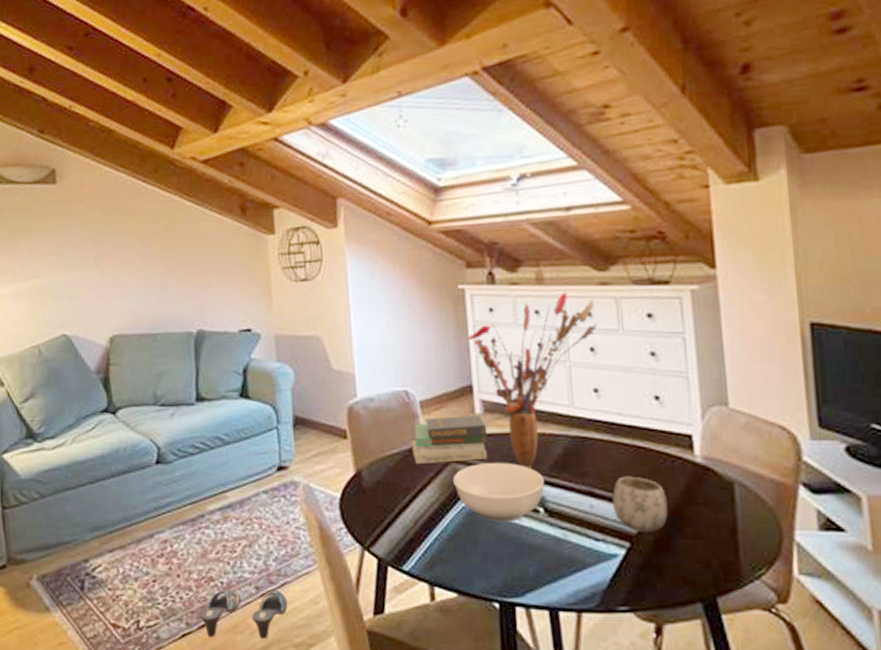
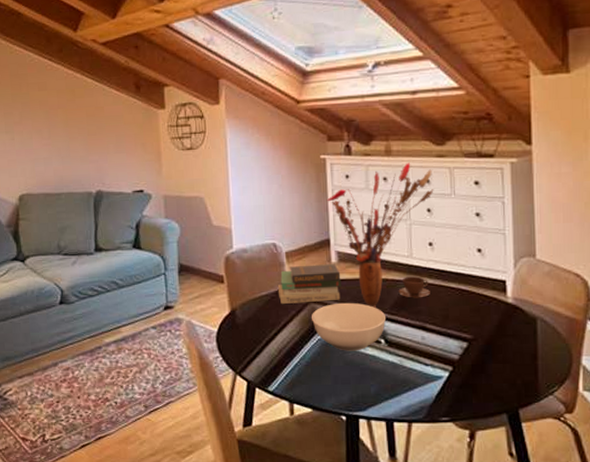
slippers: present [200,589,288,639] -> none [97,407,172,448]
teacup: none [558,430,598,457] -> present [398,276,430,298]
mug: present [611,476,668,534] -> none [439,313,484,360]

